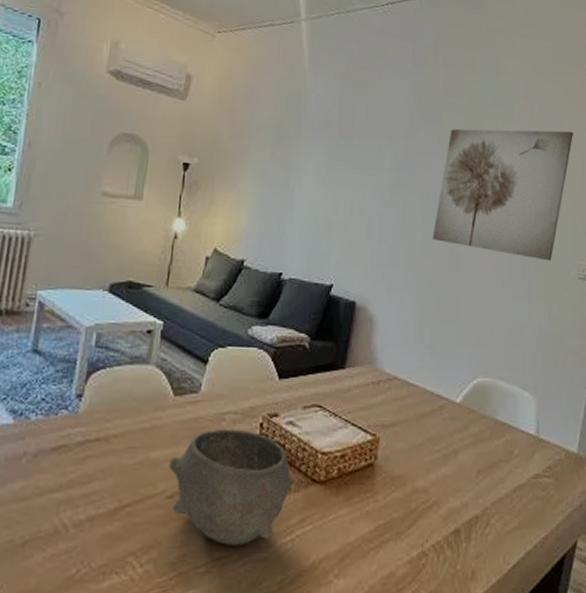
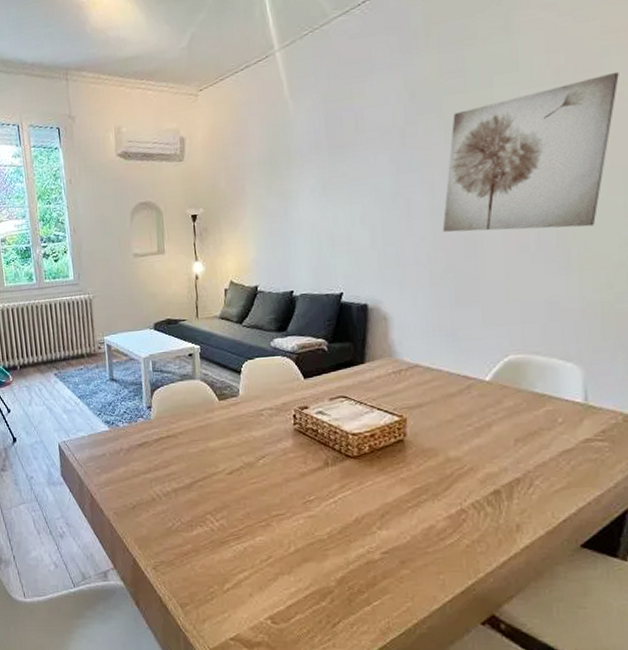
bowl: present [169,428,295,545] -> none [224,421,331,506]

